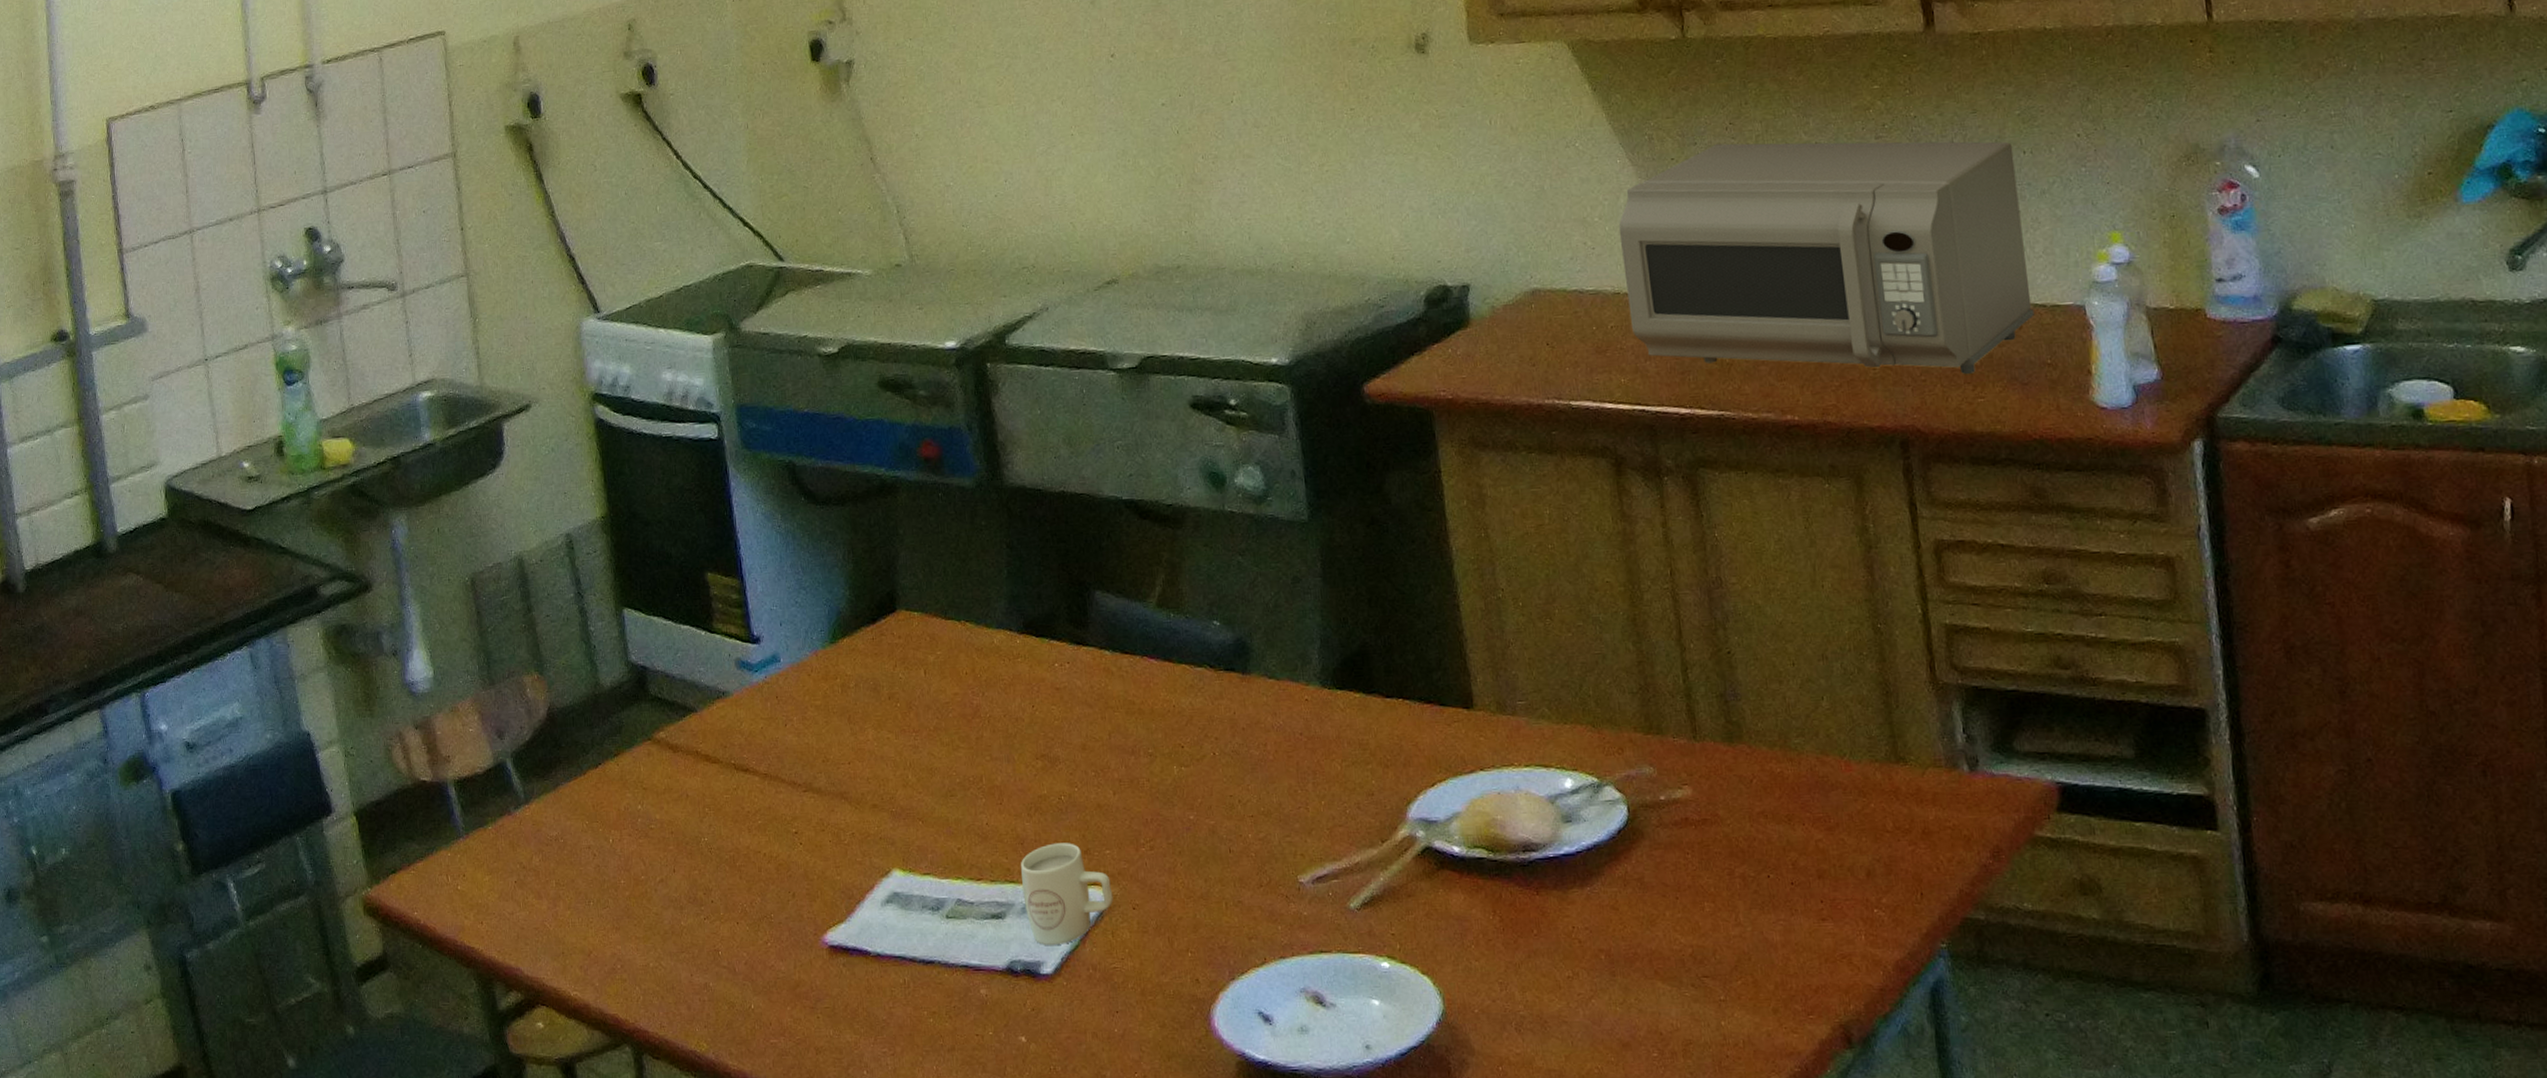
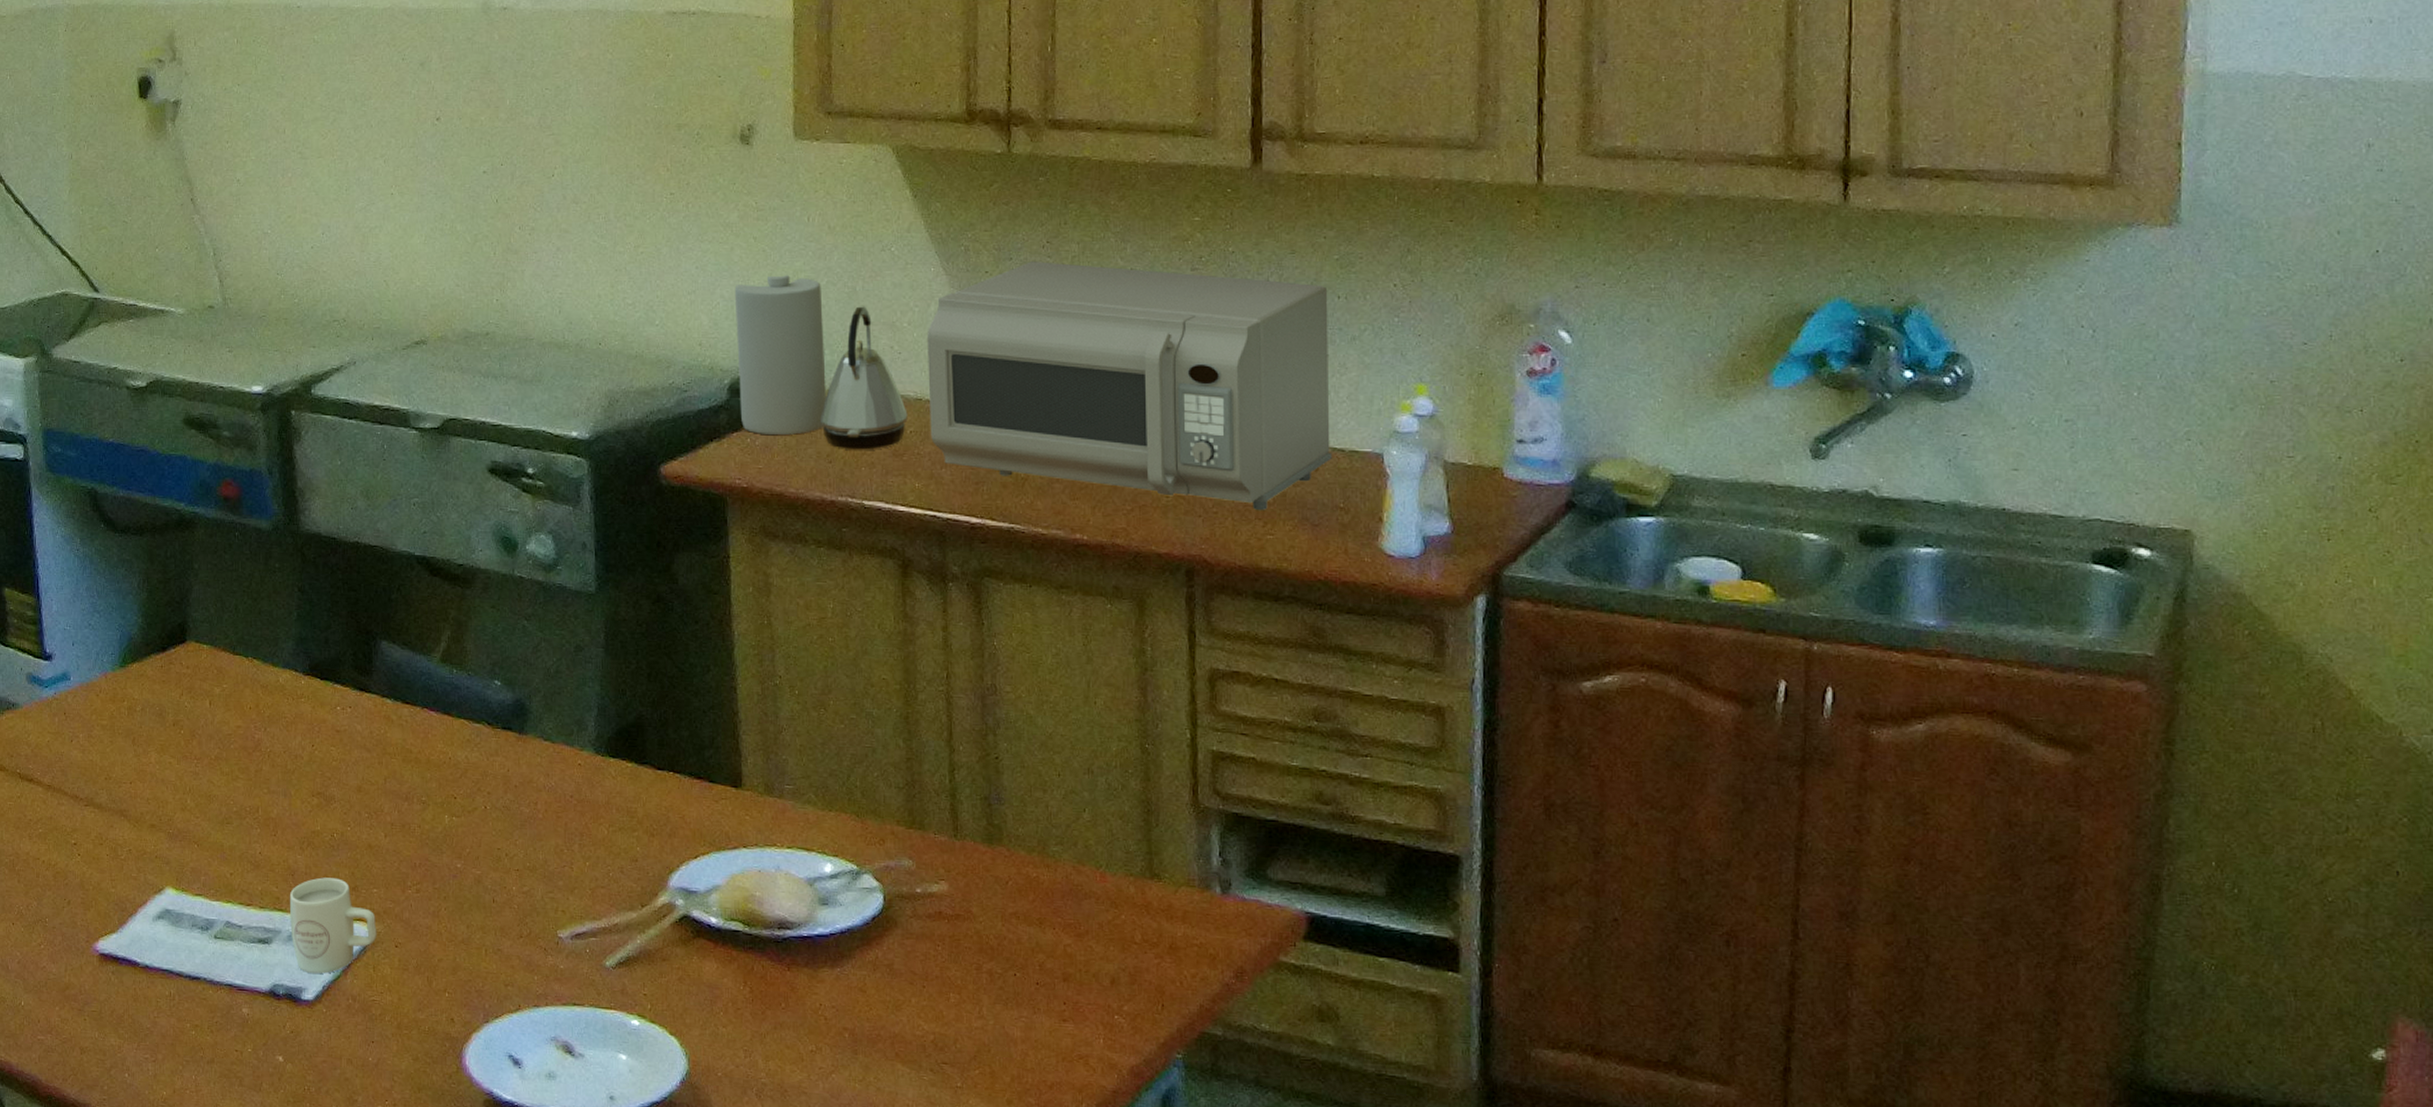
paper towel holder: none [1422,180,1524,344] -> present [734,275,826,436]
kettle: none [1519,204,1608,352] -> present [819,306,908,451]

